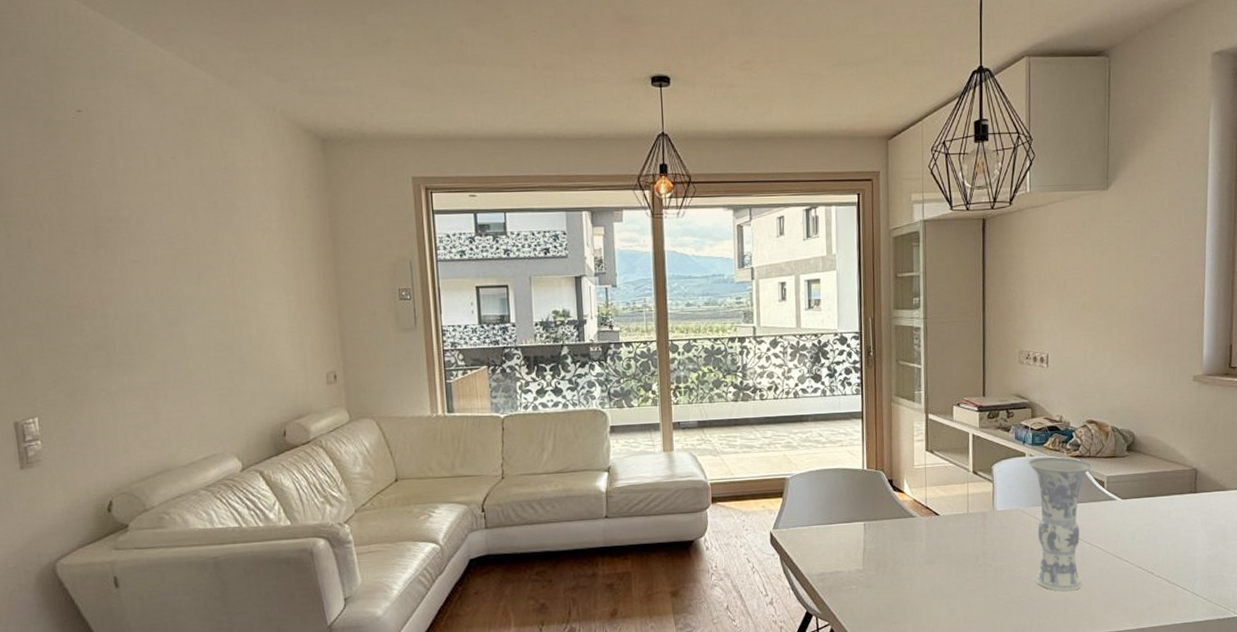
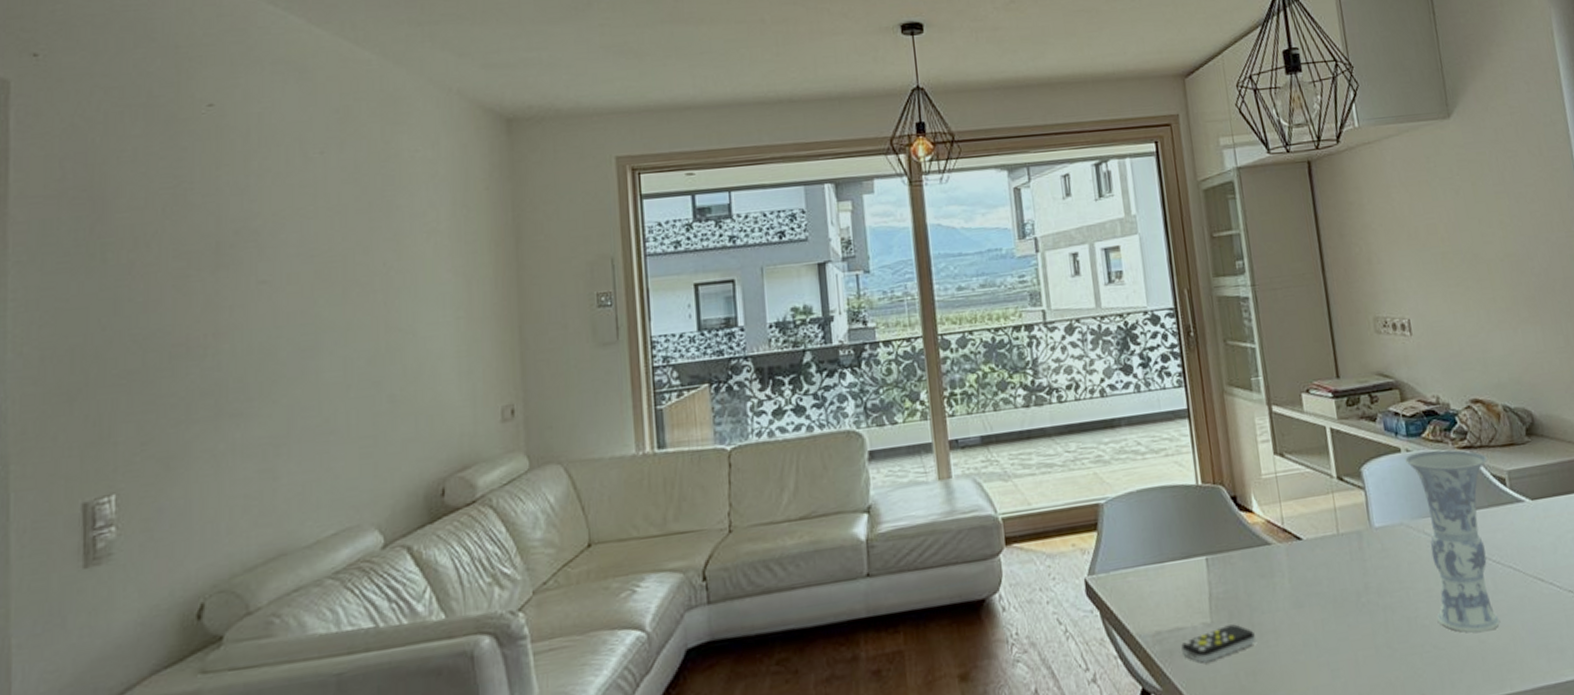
remote control: none [839,572,895,597] -> present [1181,624,1256,663]

